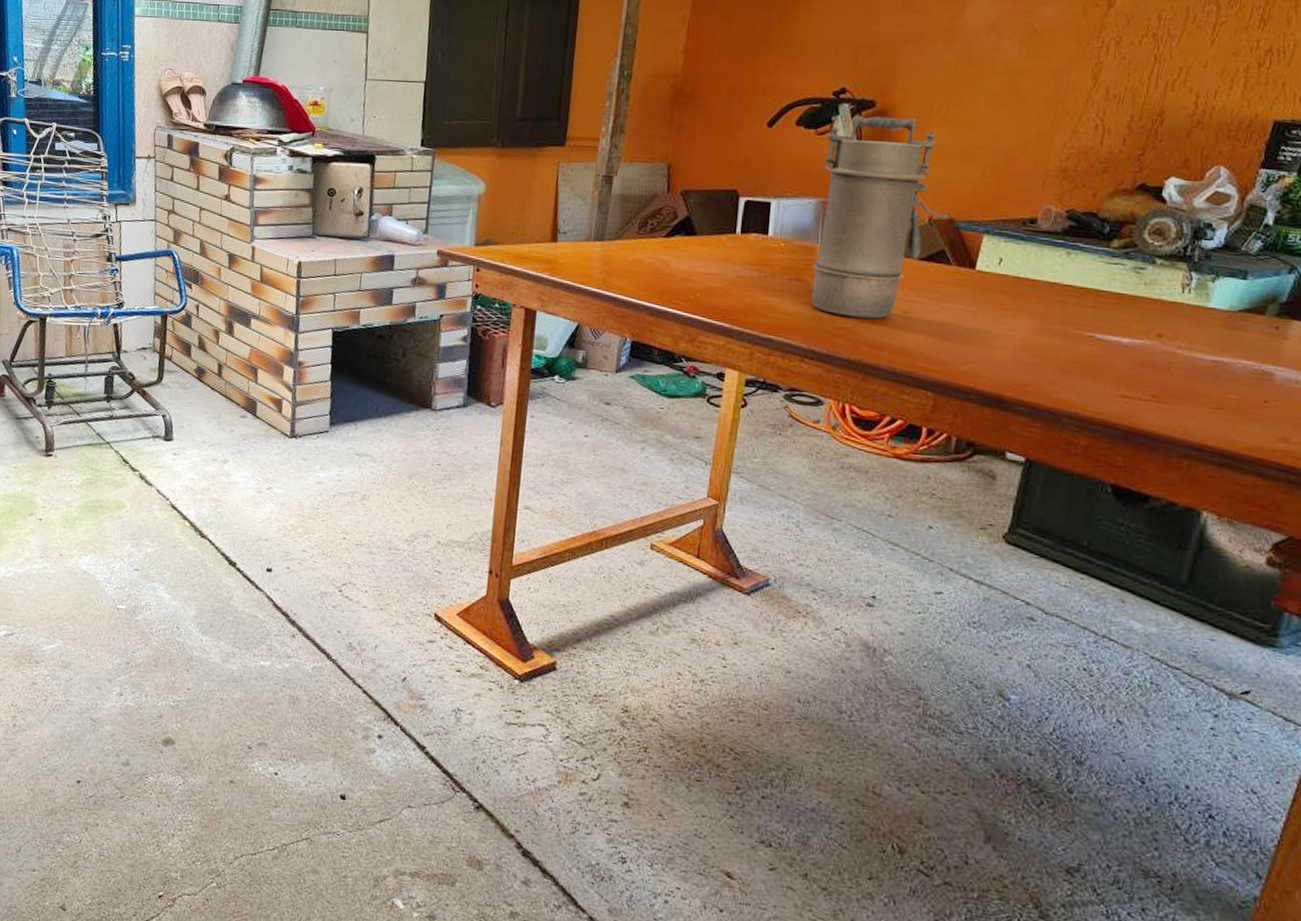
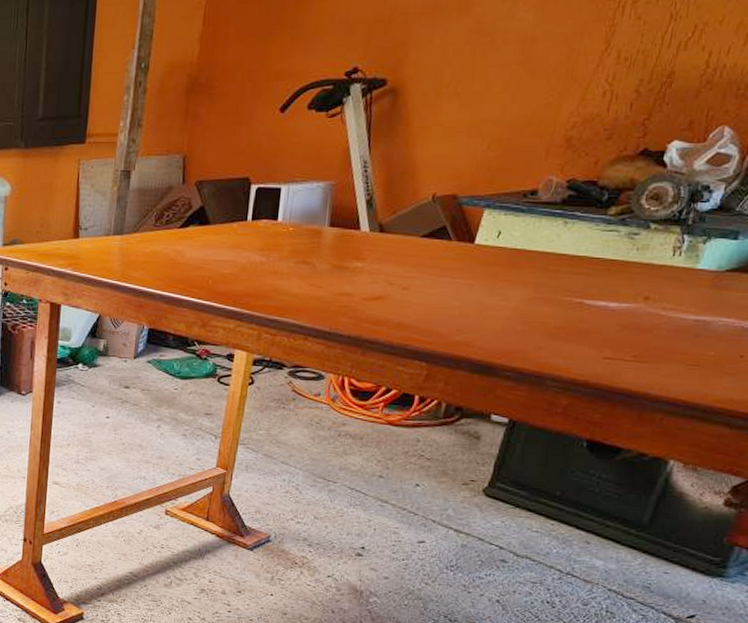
thermos: present [812,115,952,319] -> none [317,95,455,296]

